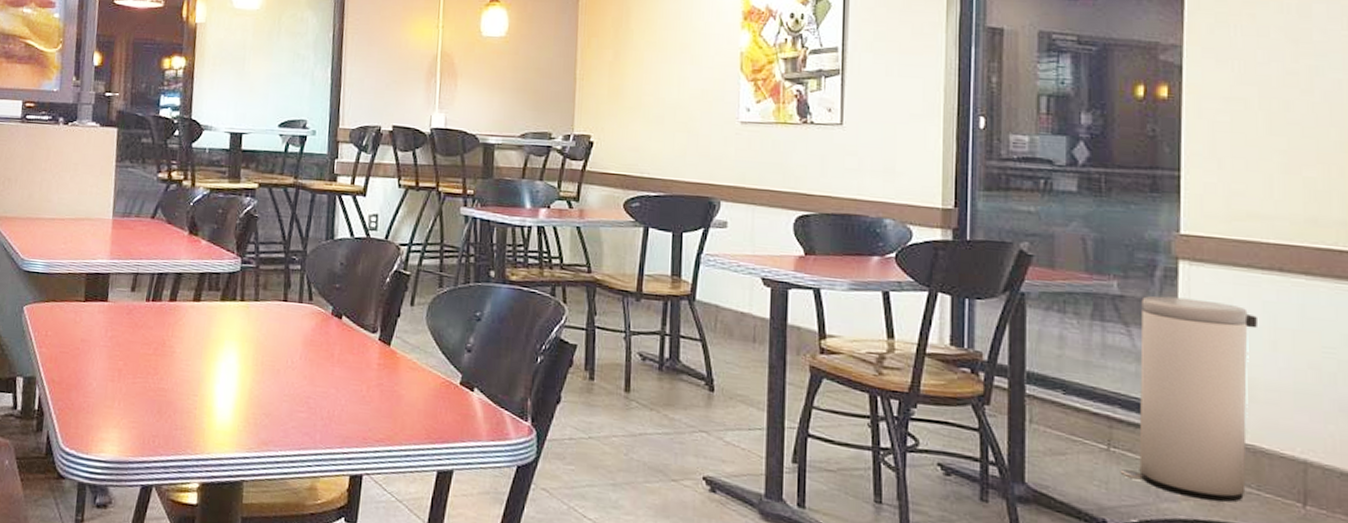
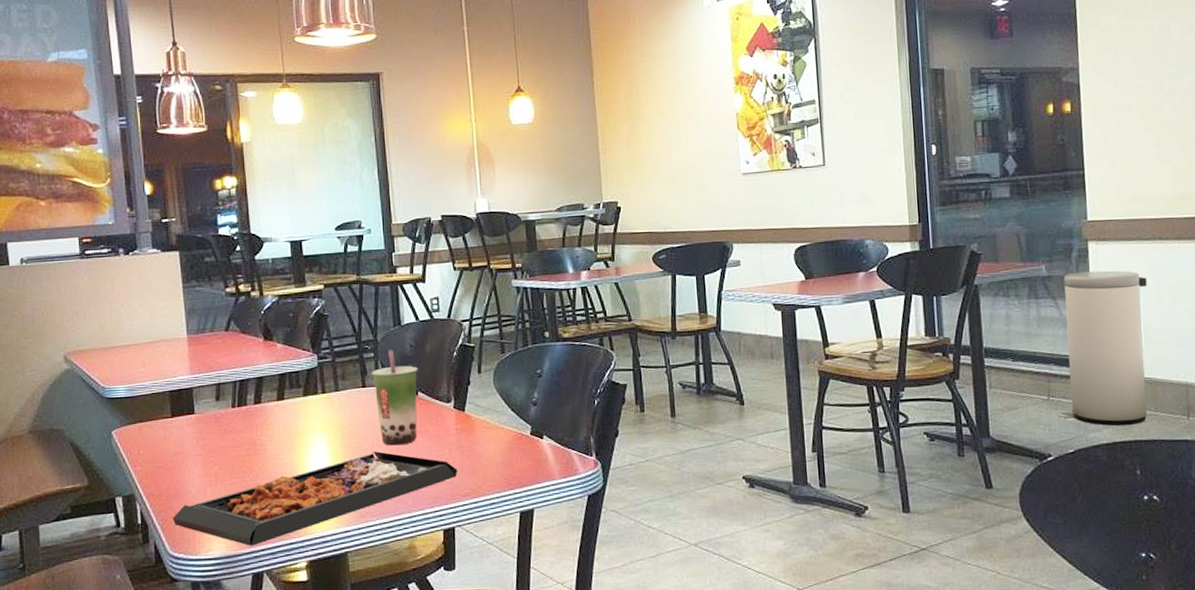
food tray: none [69,374,374,455] -> present [172,451,458,546]
beverage cup: none [294,264,346,372] -> present [371,350,418,446]

